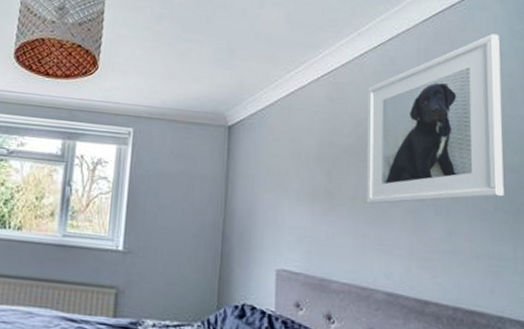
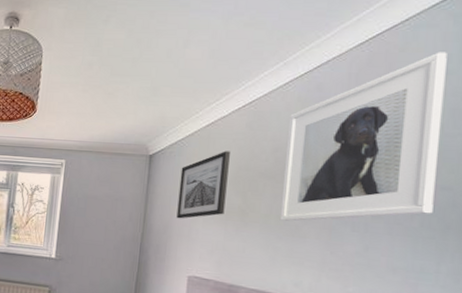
wall art: none [260,124,312,202] -> present [176,151,230,219]

